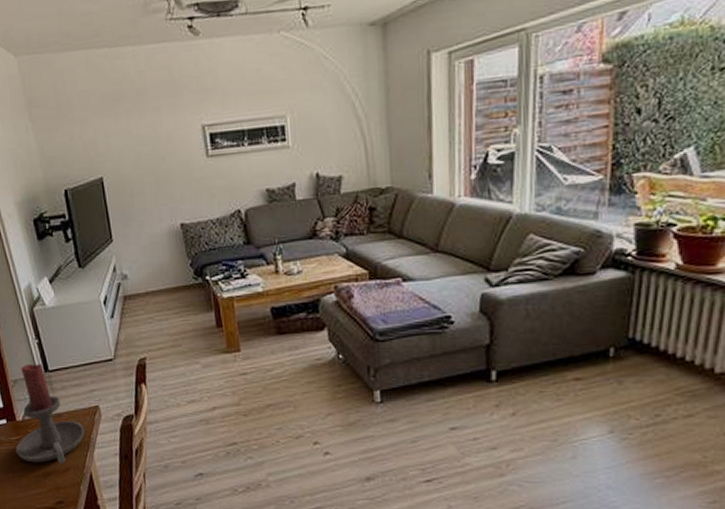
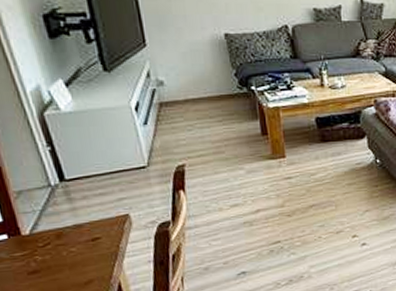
candle holder: present [15,363,85,464] -> none [20,172,112,279]

